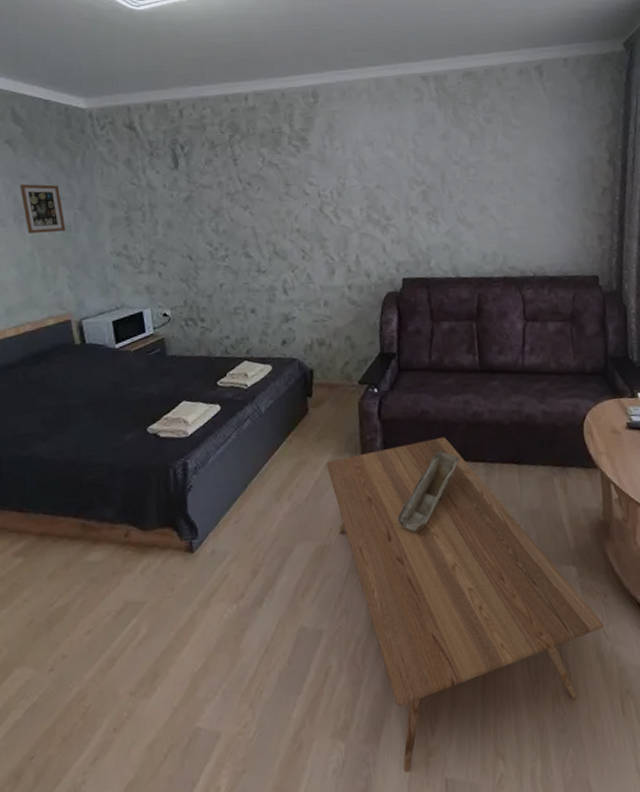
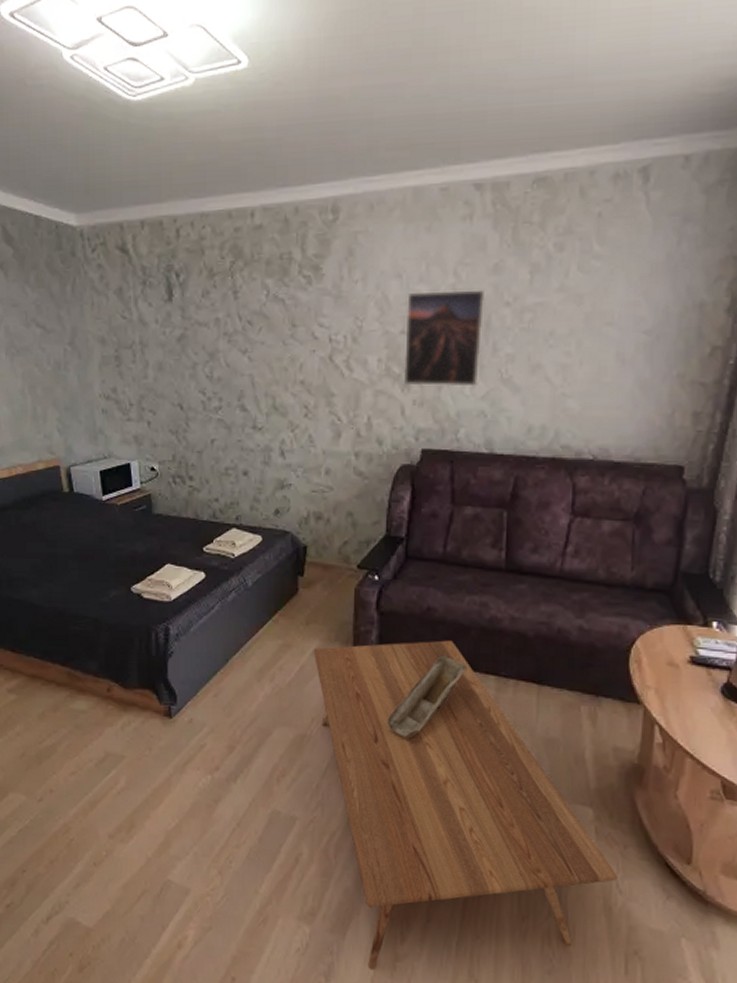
picture frame: present [19,184,66,233] -> none [11,314,56,369]
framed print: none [379,152,441,229] -> present [403,289,486,387]

